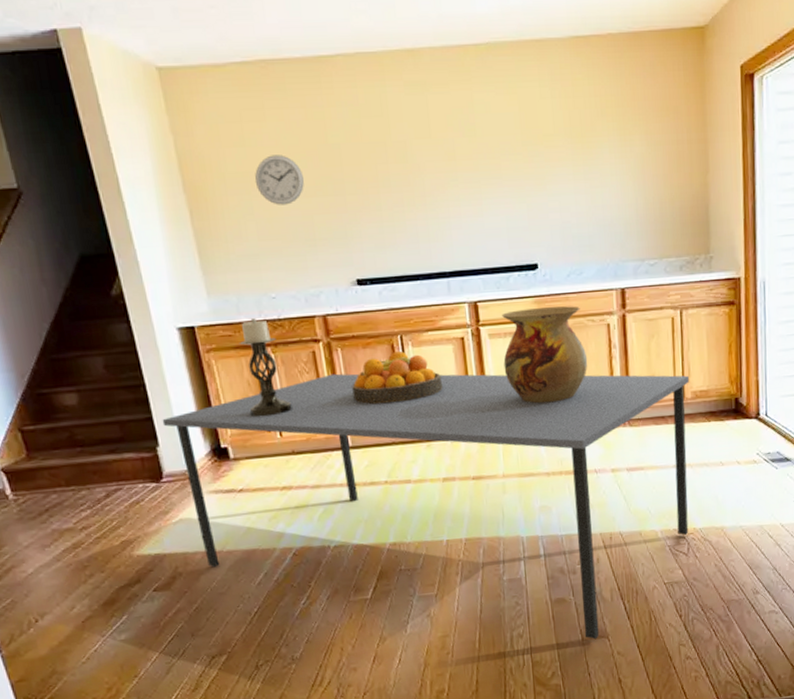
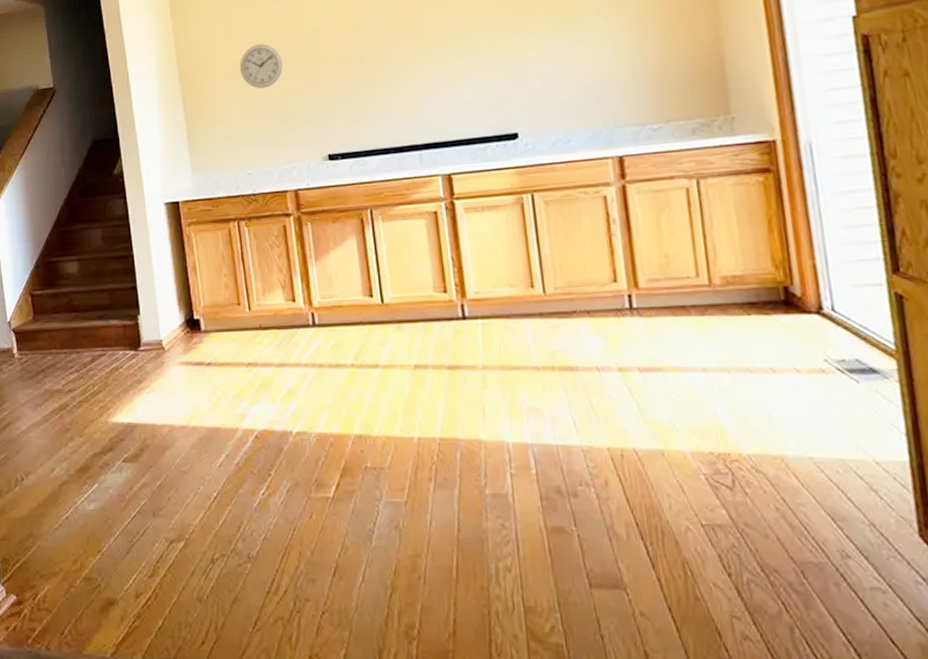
dining table: present [162,373,689,640] -> none [145,248,732,590]
candle holder: present [239,317,294,418] -> none [216,193,263,290]
fruit bowl: present [352,350,442,404] -> none [320,225,414,281]
vase: present [502,306,588,404] -> none [479,176,582,286]

